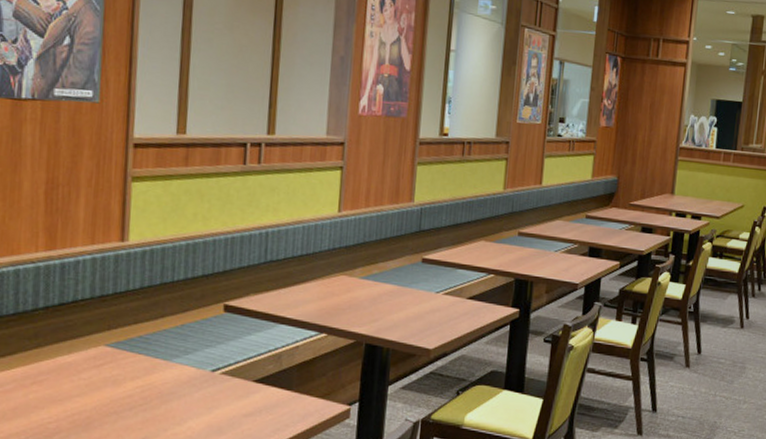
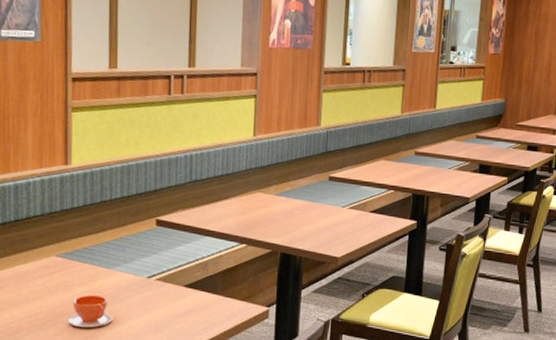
teacup: none [116,390,170,429] -> present [68,294,113,328]

